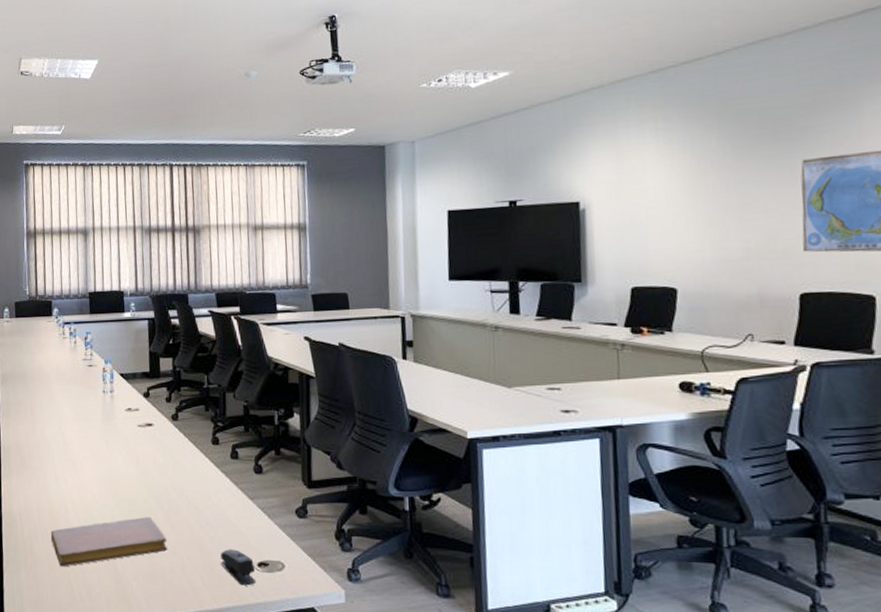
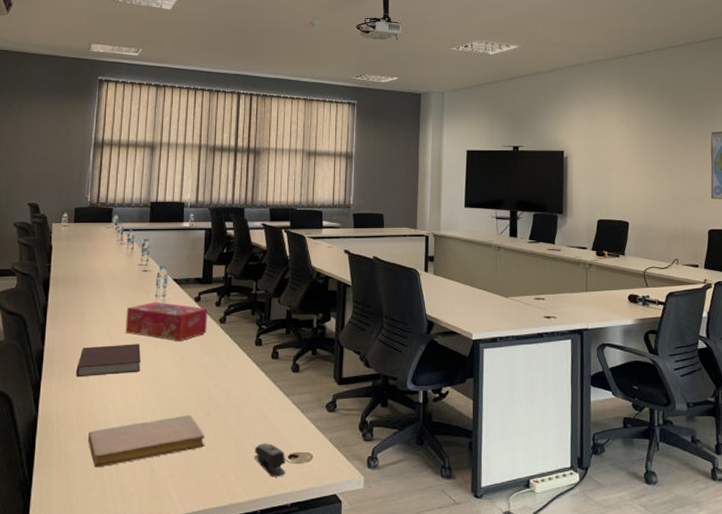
notebook: none [33,442,95,476] -> present [76,344,141,378]
tissue box: none [75,398,159,440] -> present [125,301,207,342]

